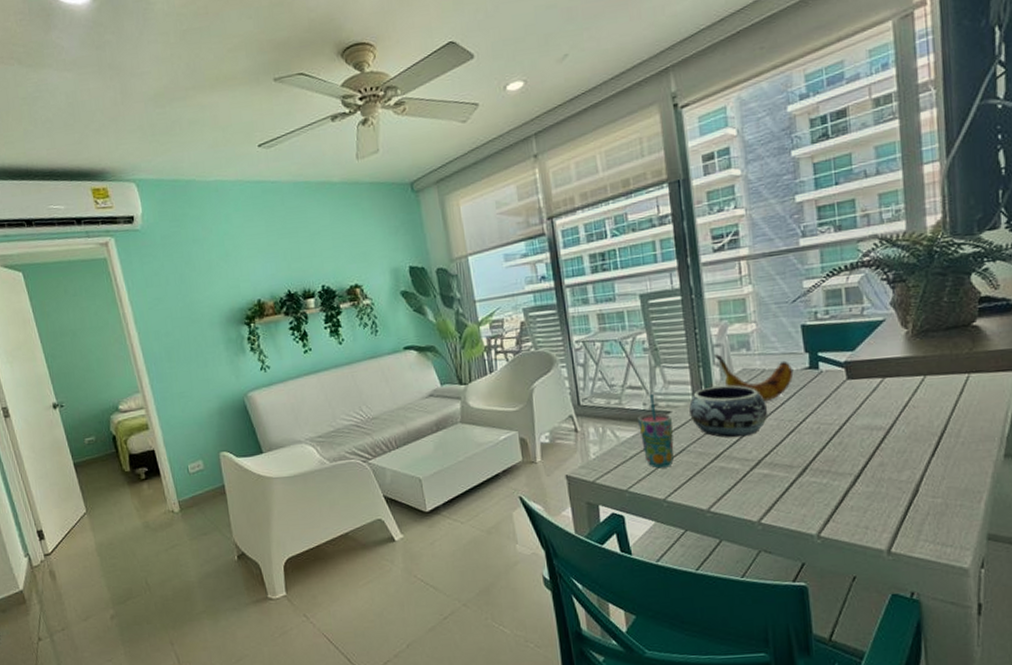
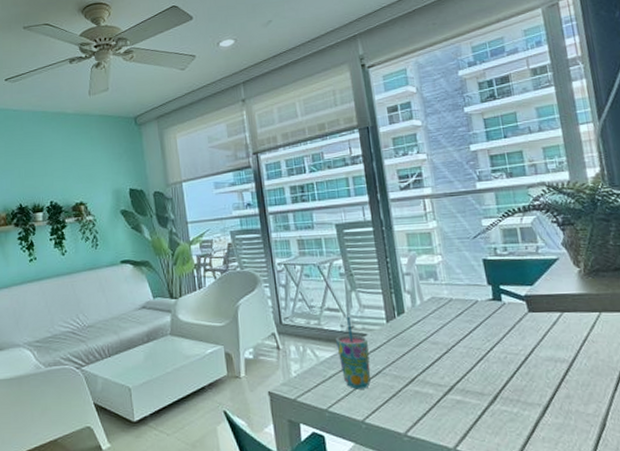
decorative bowl: present [689,385,768,438] -> none [383,311,458,363]
banana: present [714,353,794,401] -> none [405,281,479,329]

